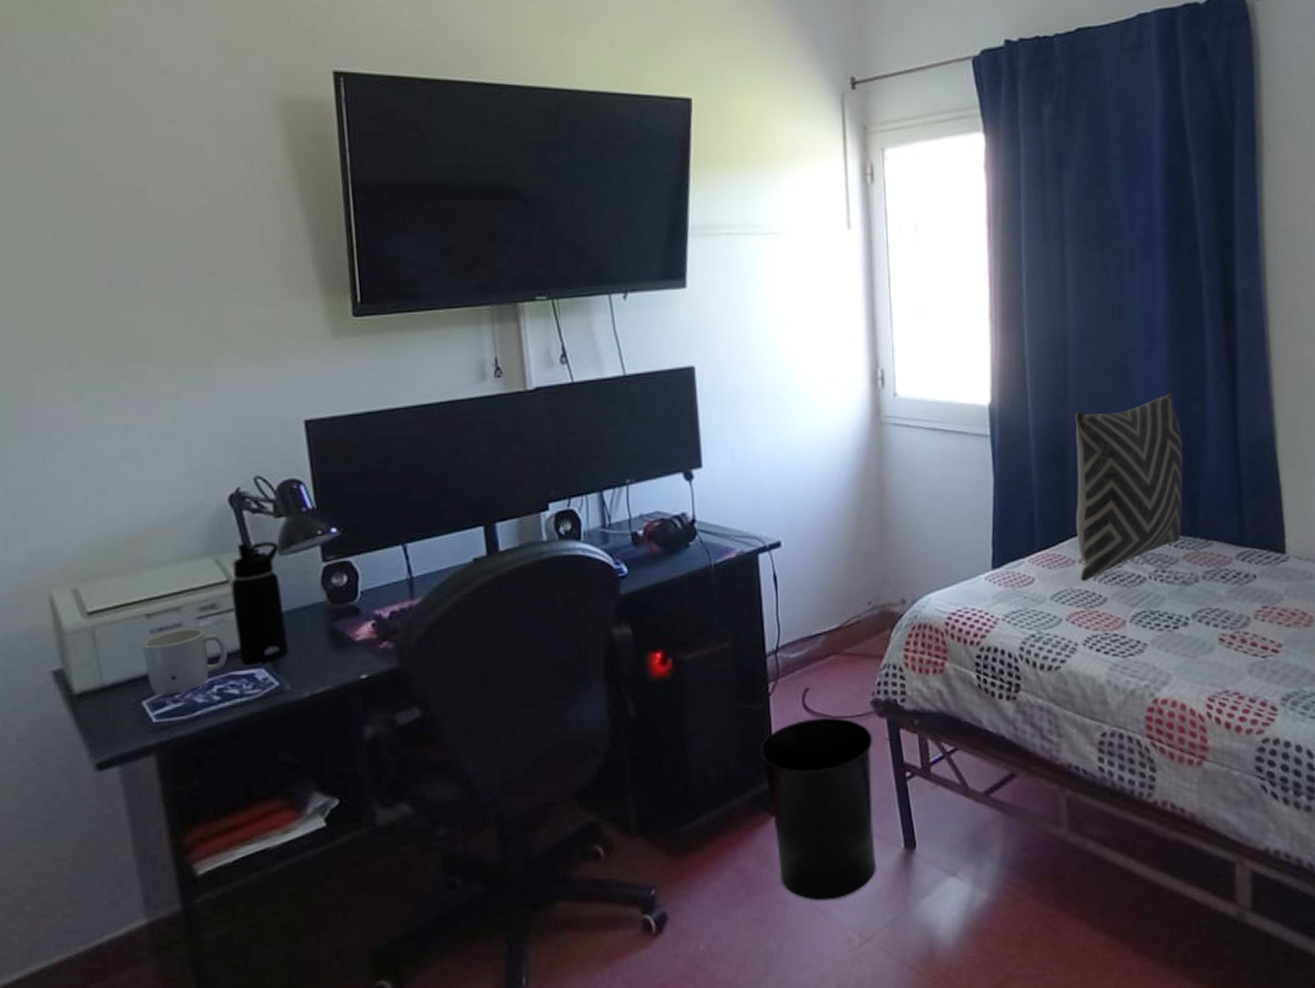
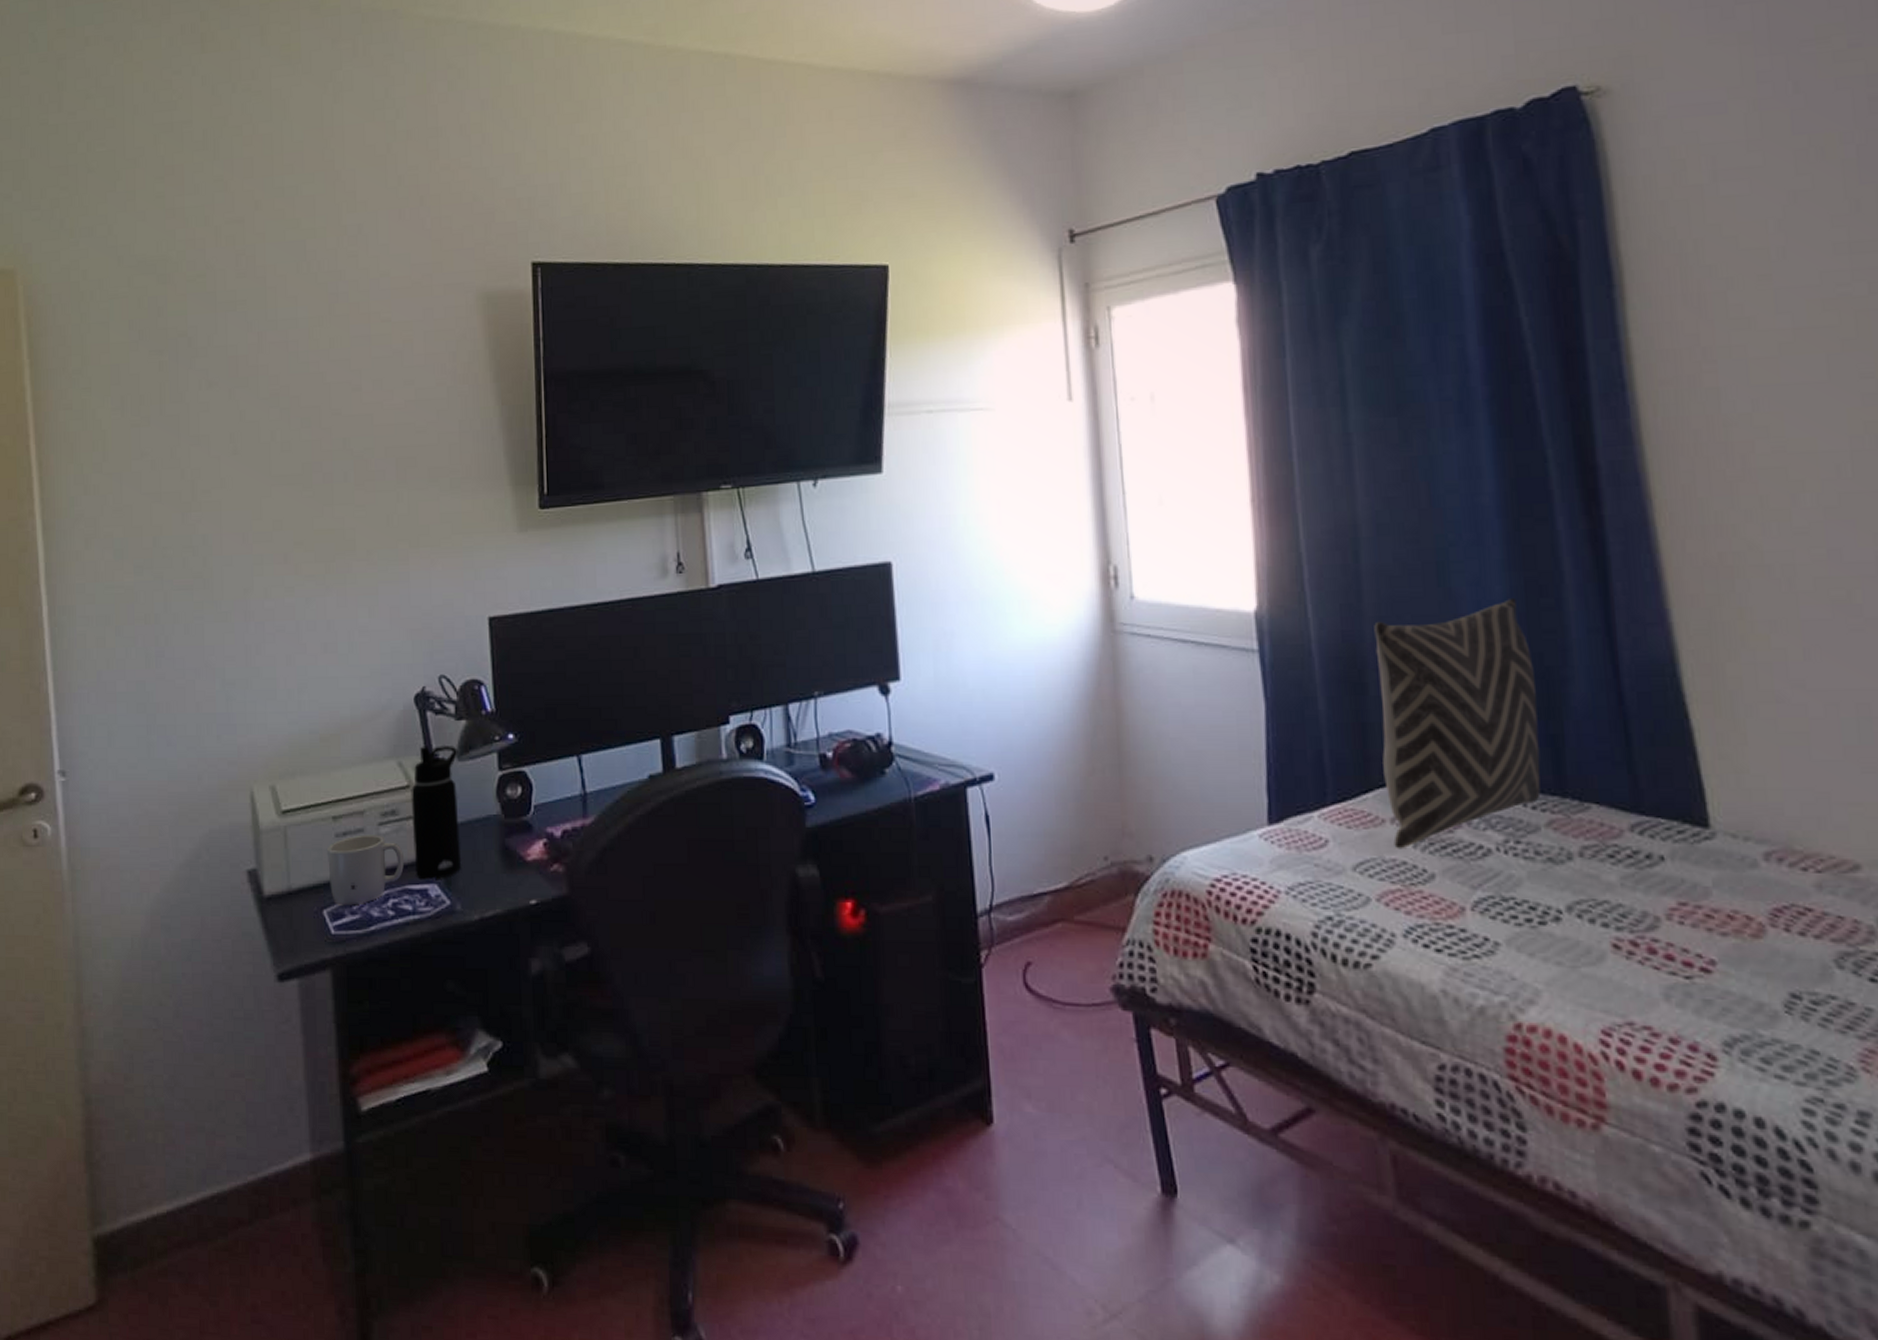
waste bin: present [760,717,876,901] -> none [970,1002,1124,1252]

